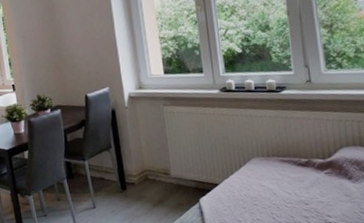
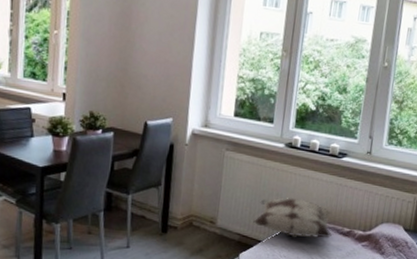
decorative pillow: none [205,138,289,177] -> present [253,197,333,239]

